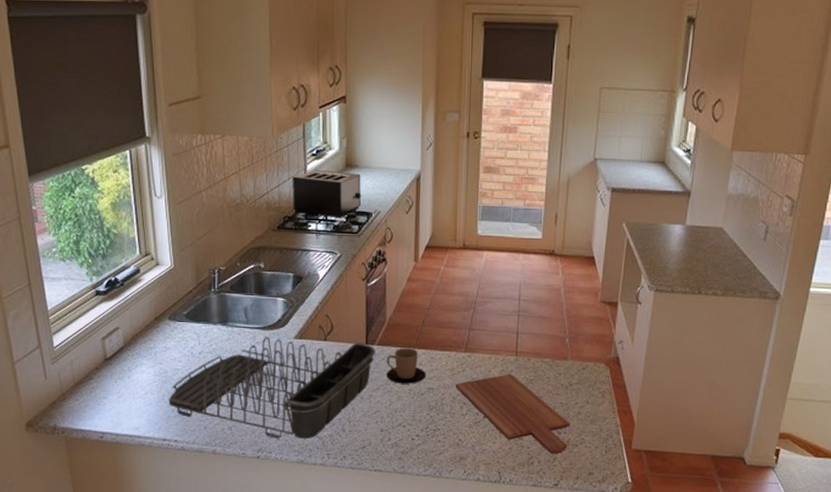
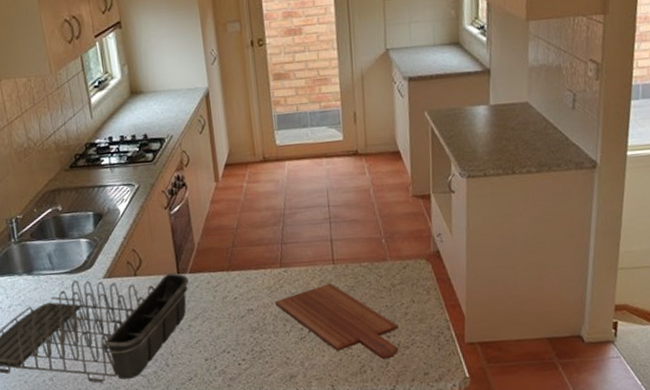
toaster: present [293,169,362,217] -> none [78,99,152,149]
cup: present [386,348,426,384] -> none [200,271,243,309]

